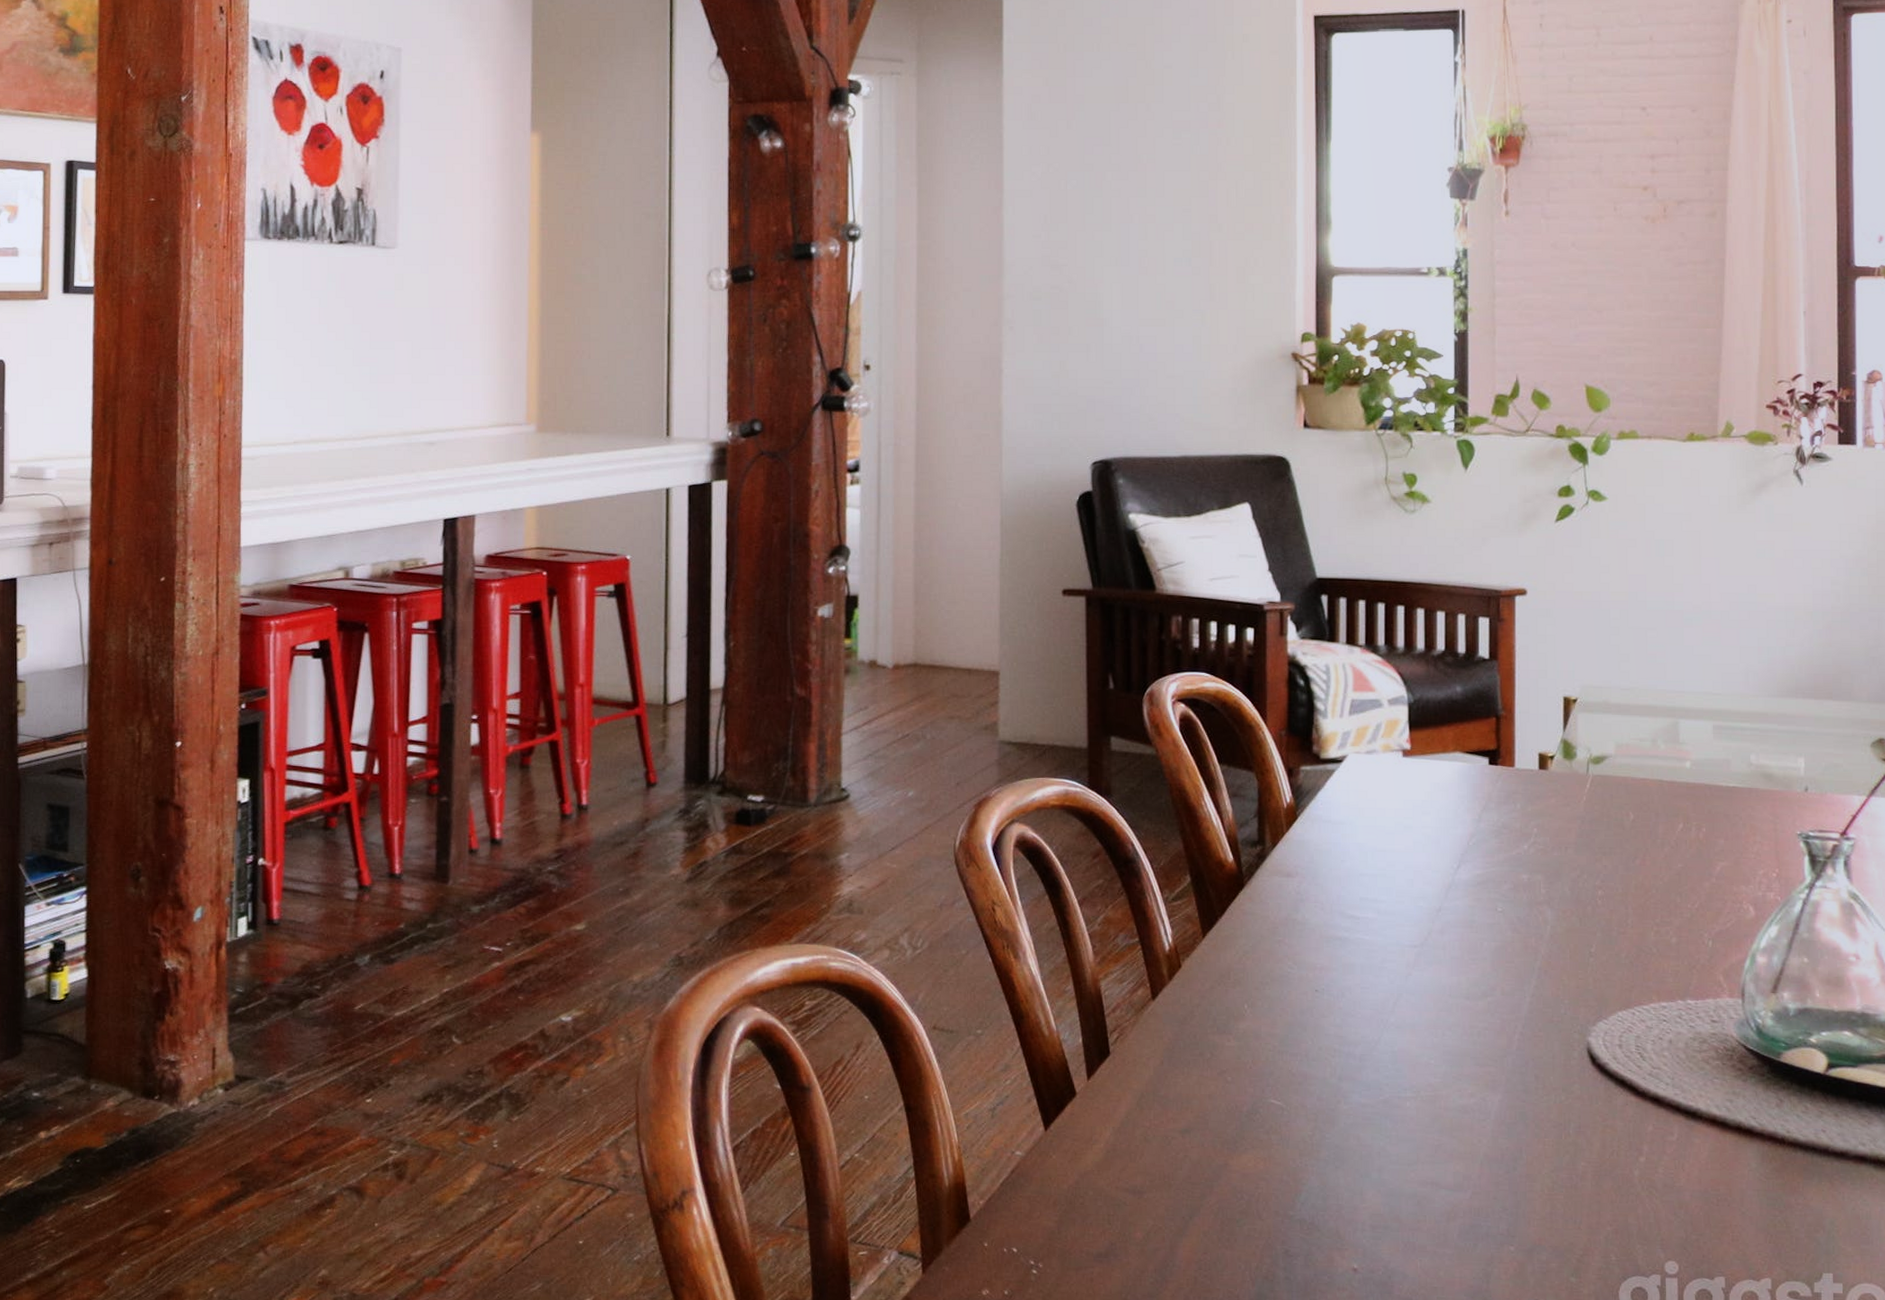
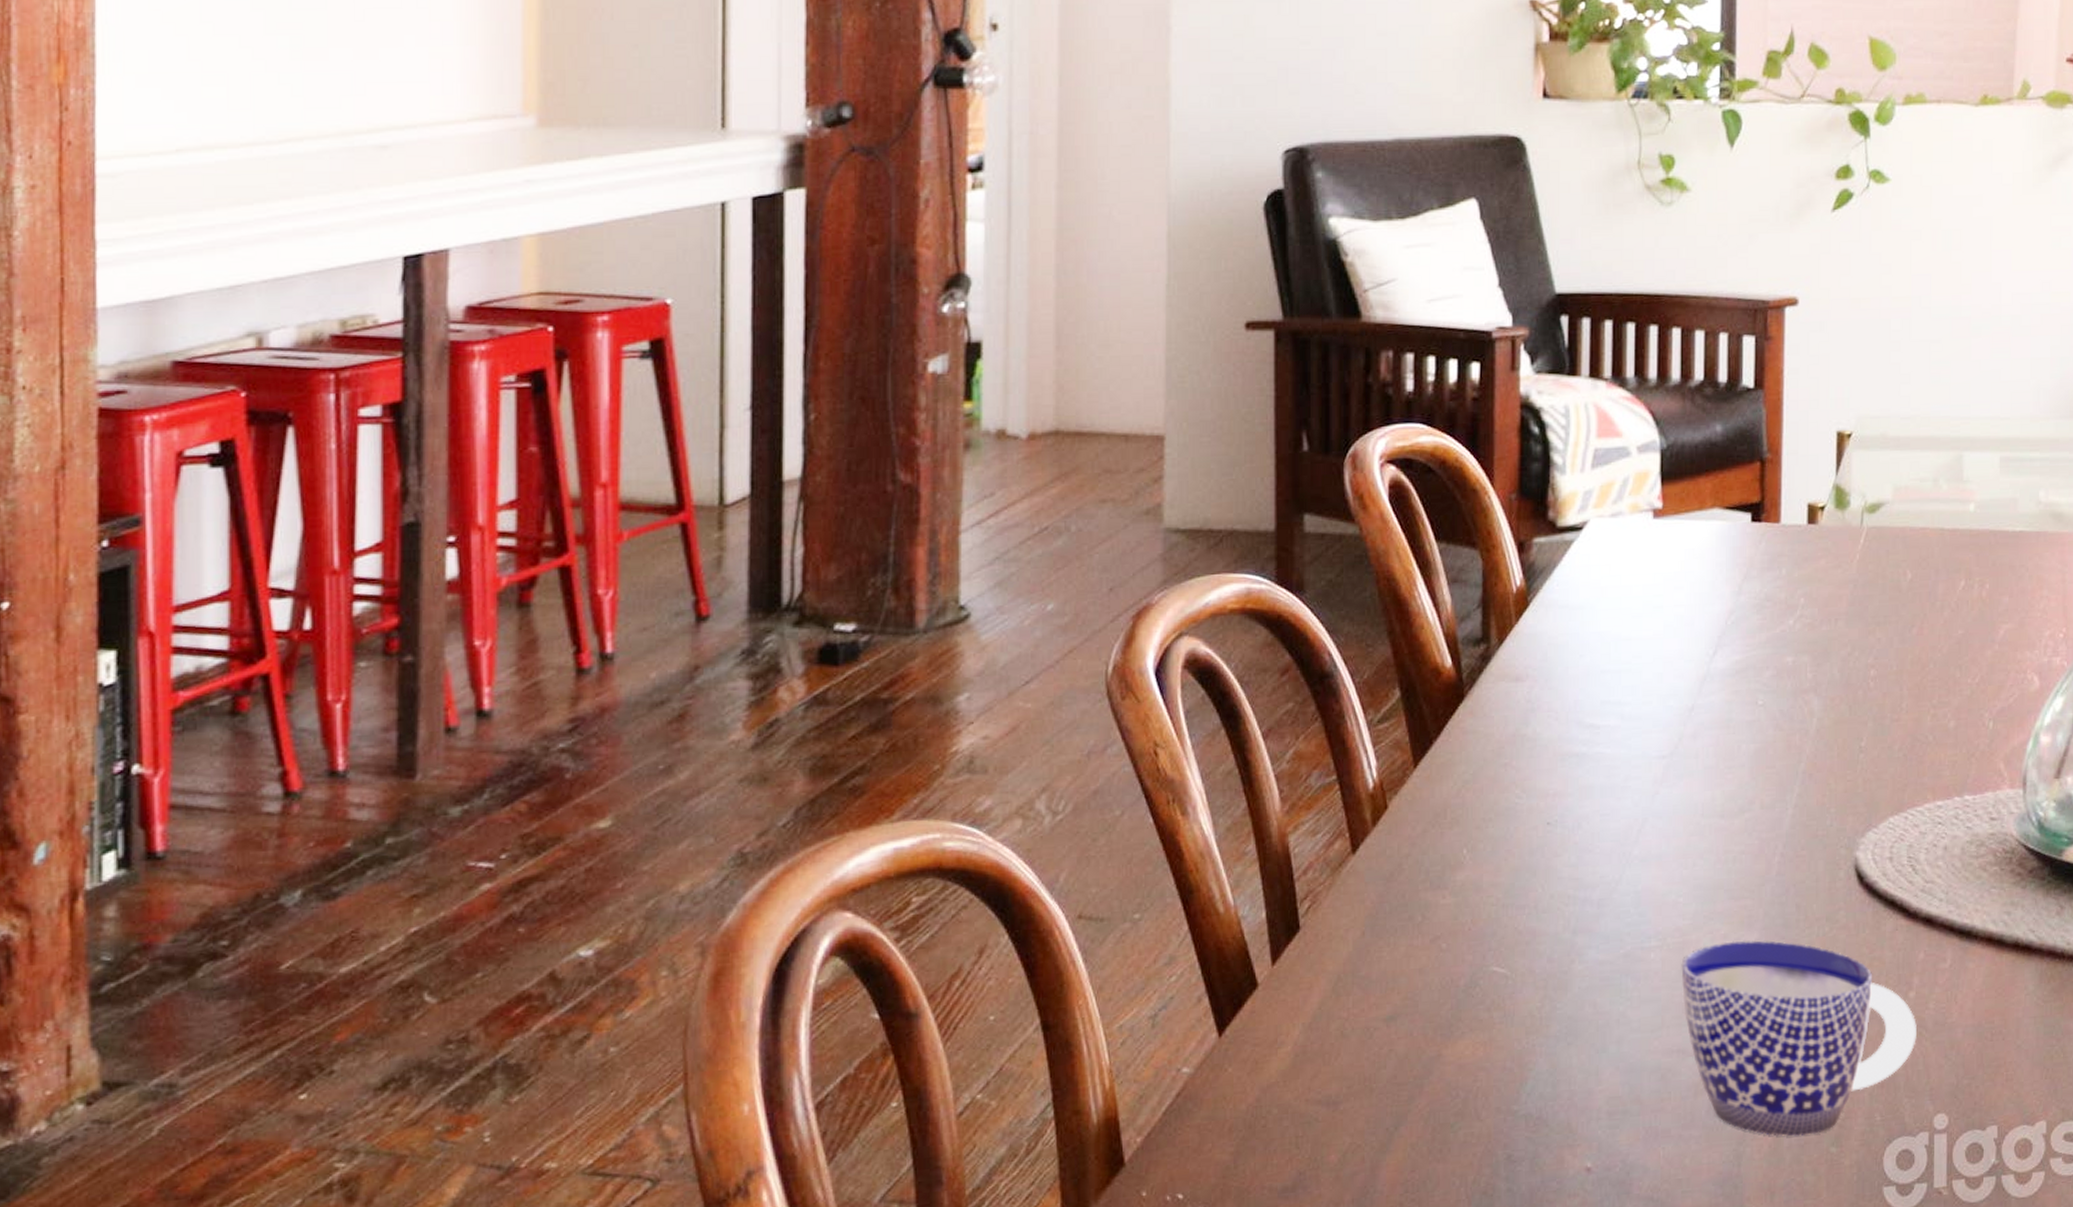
cup: none [1433,1099,1647,1265] -> present [1681,940,1917,1137]

